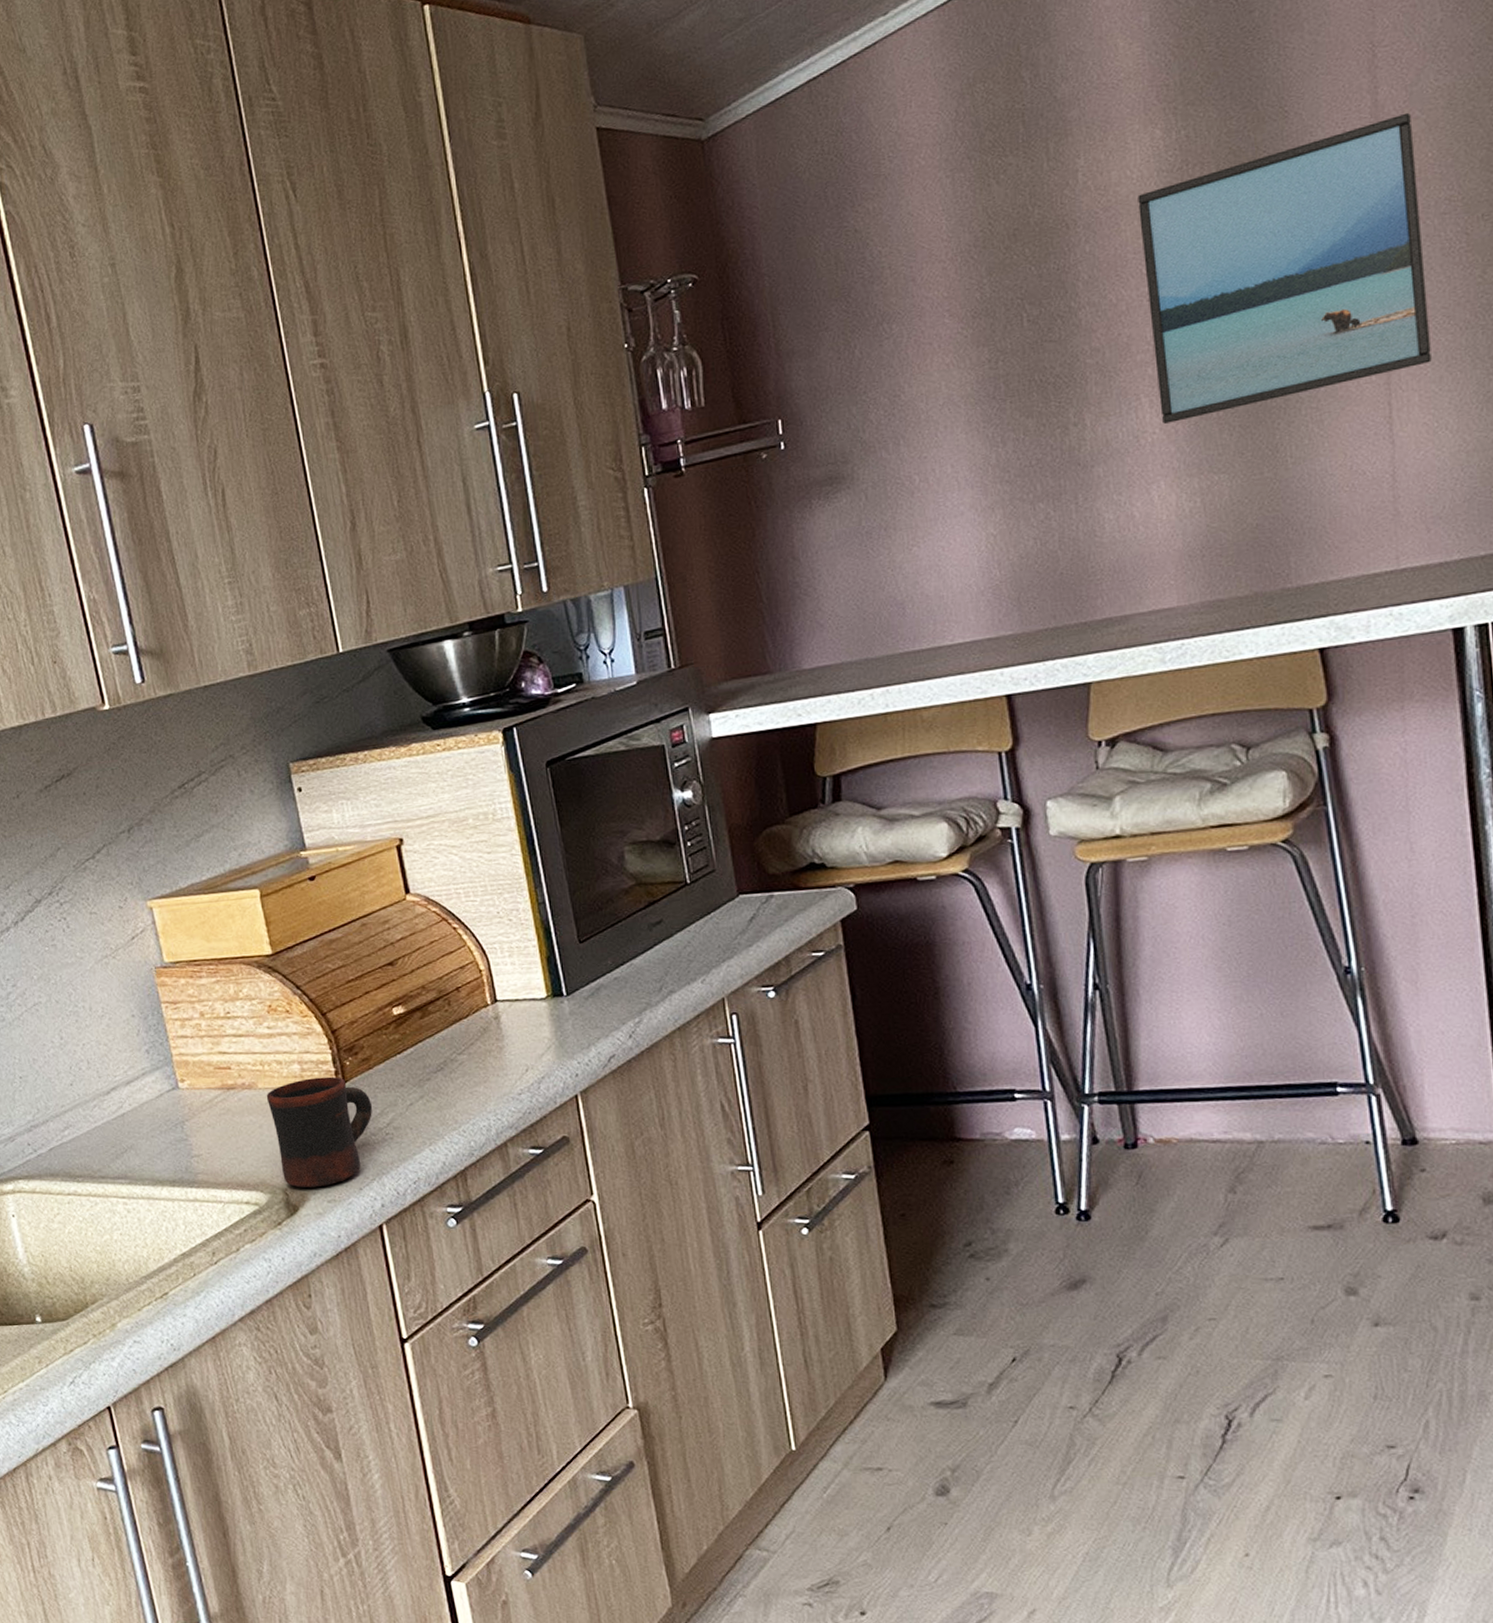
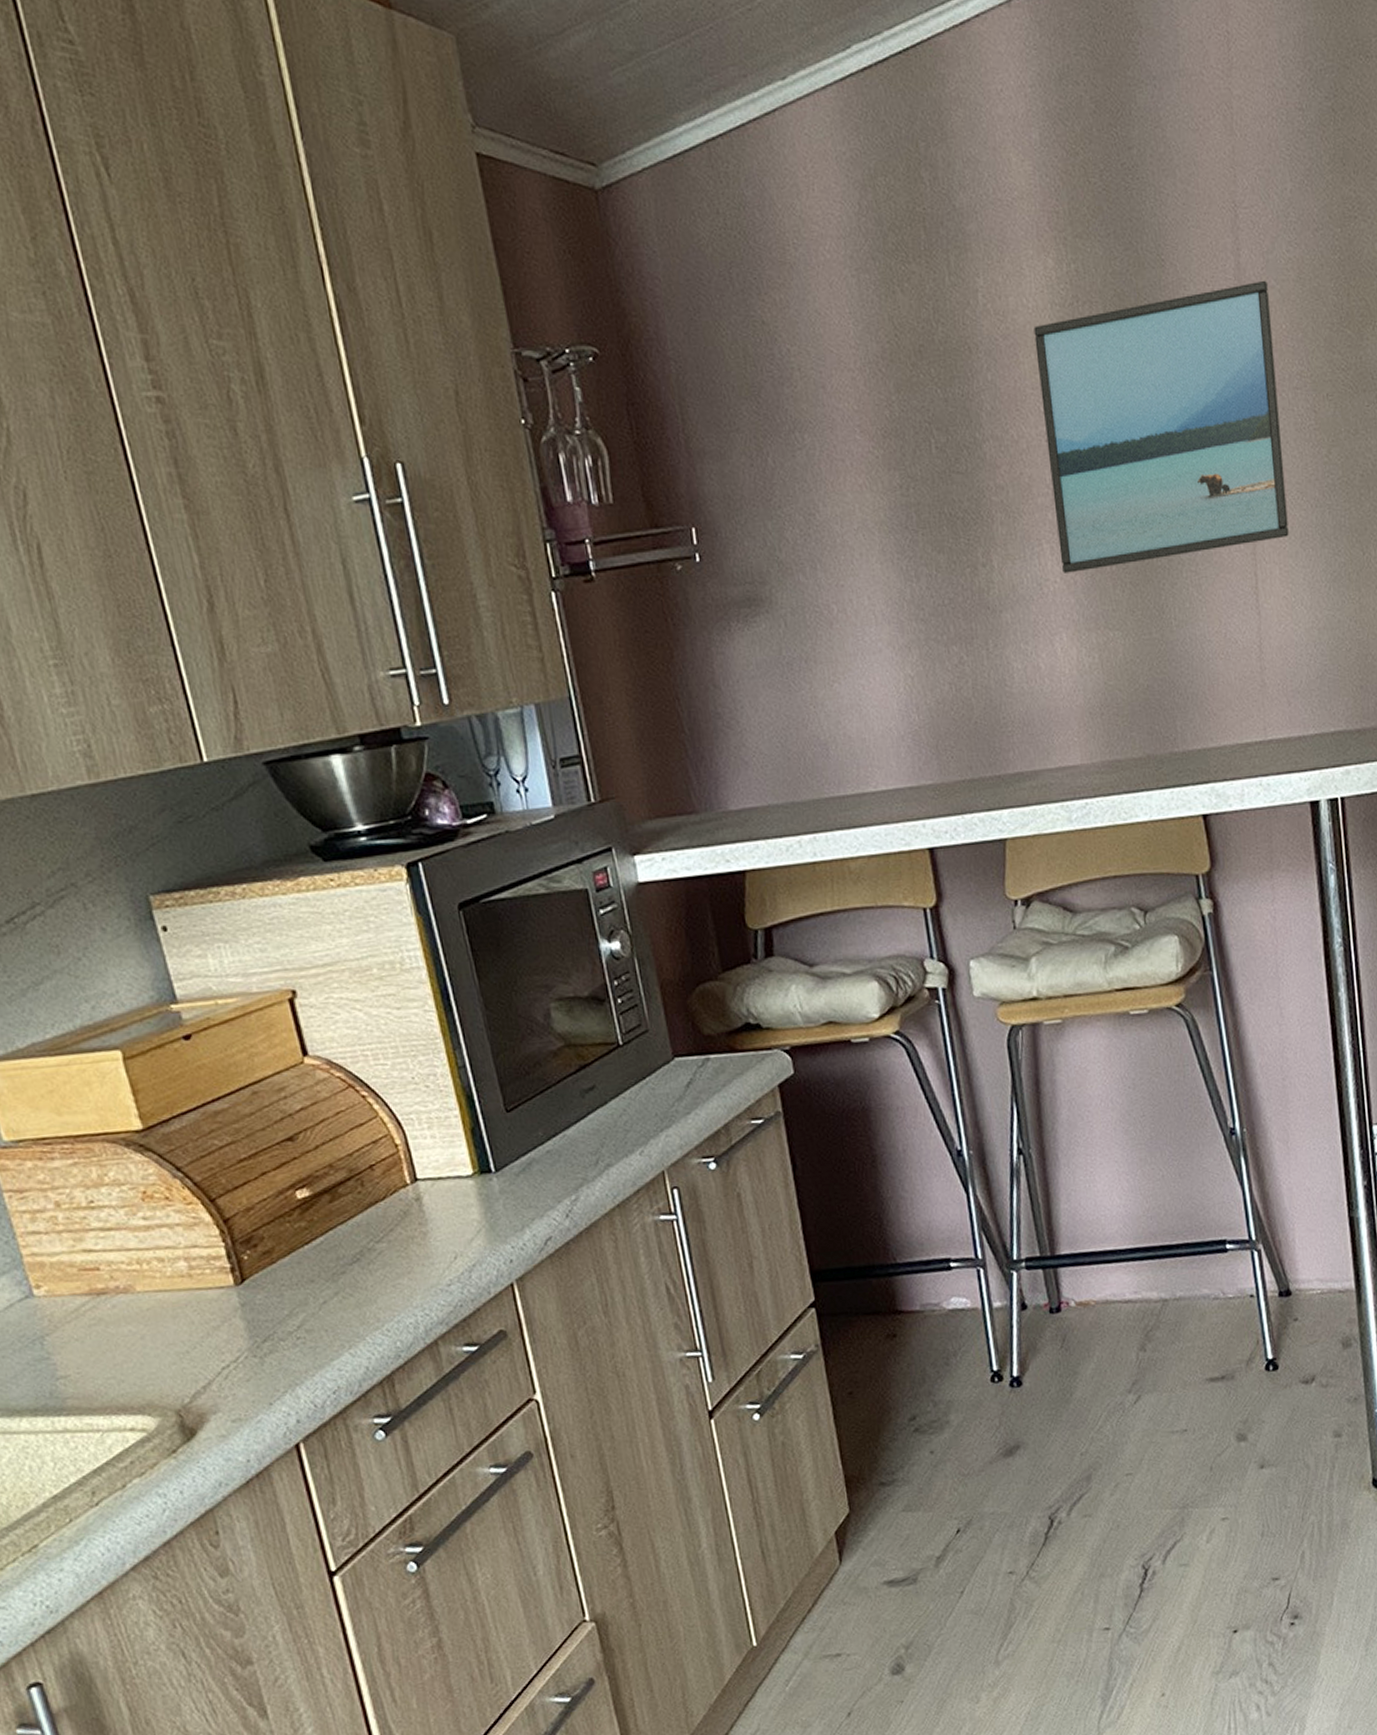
mug: present [266,1076,372,1188] -> none [147,1274,279,1408]

